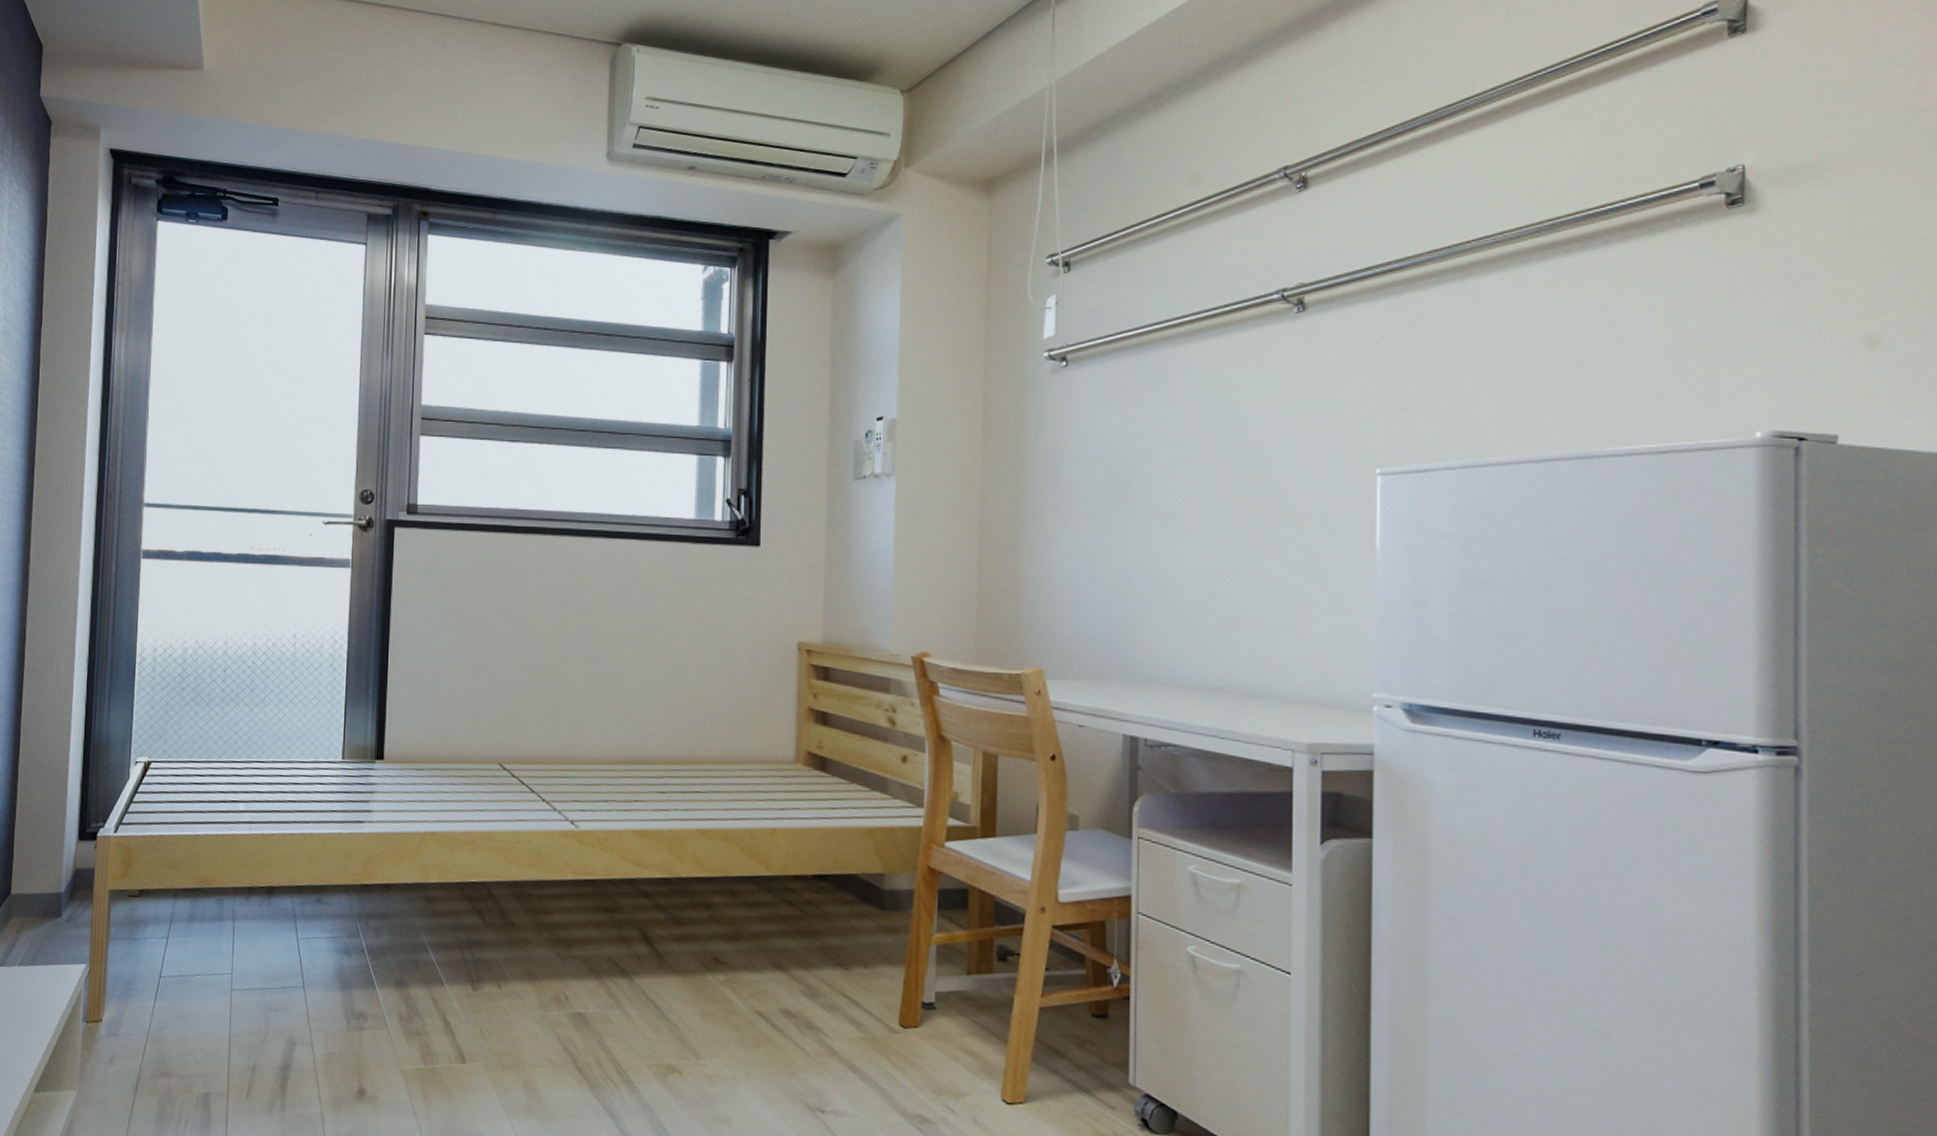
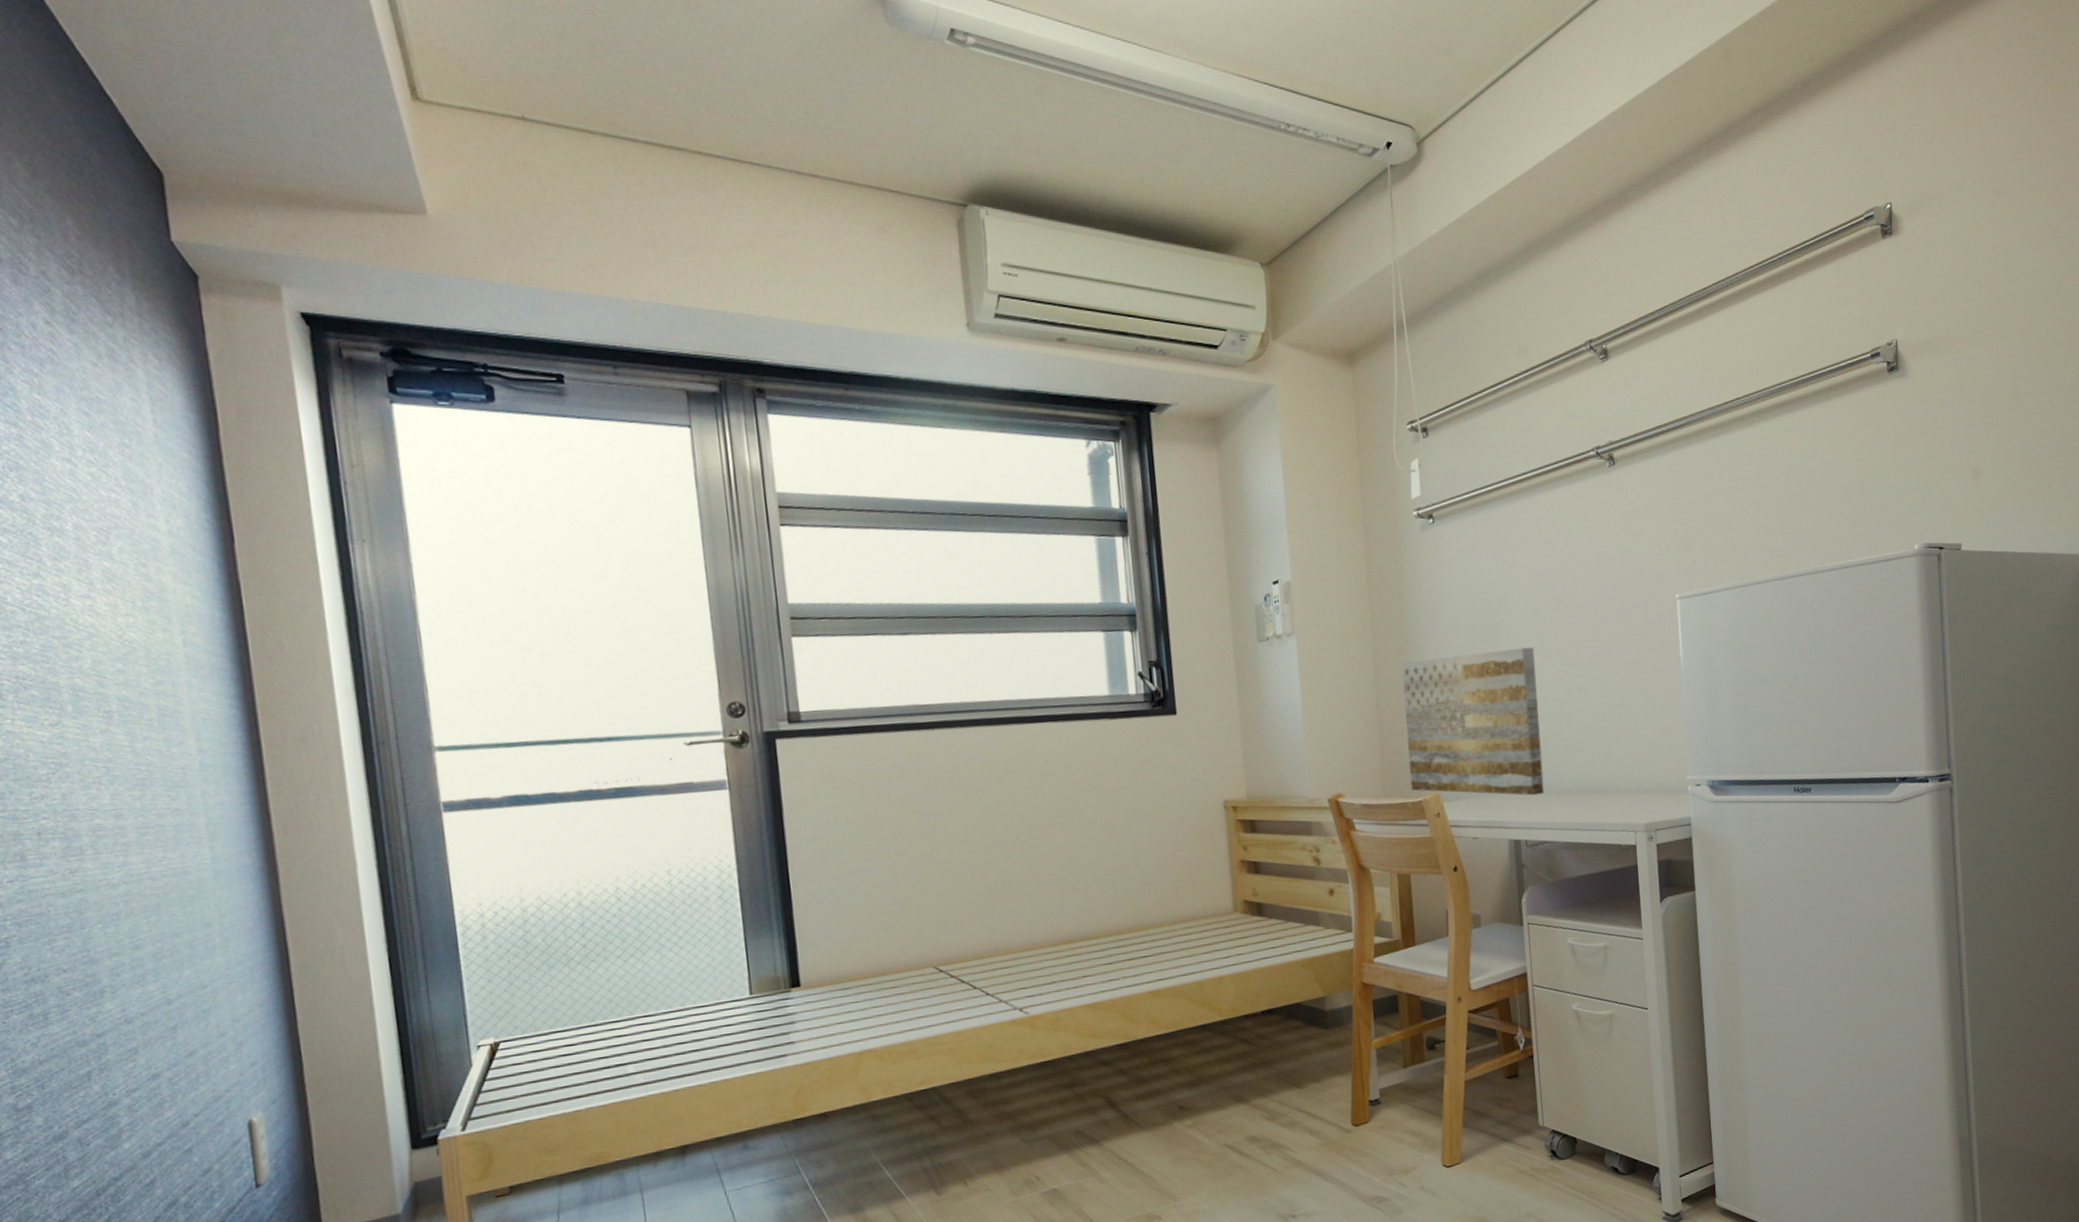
wall art: none [1009,514,1178,688] -> present [1401,647,1545,796]

